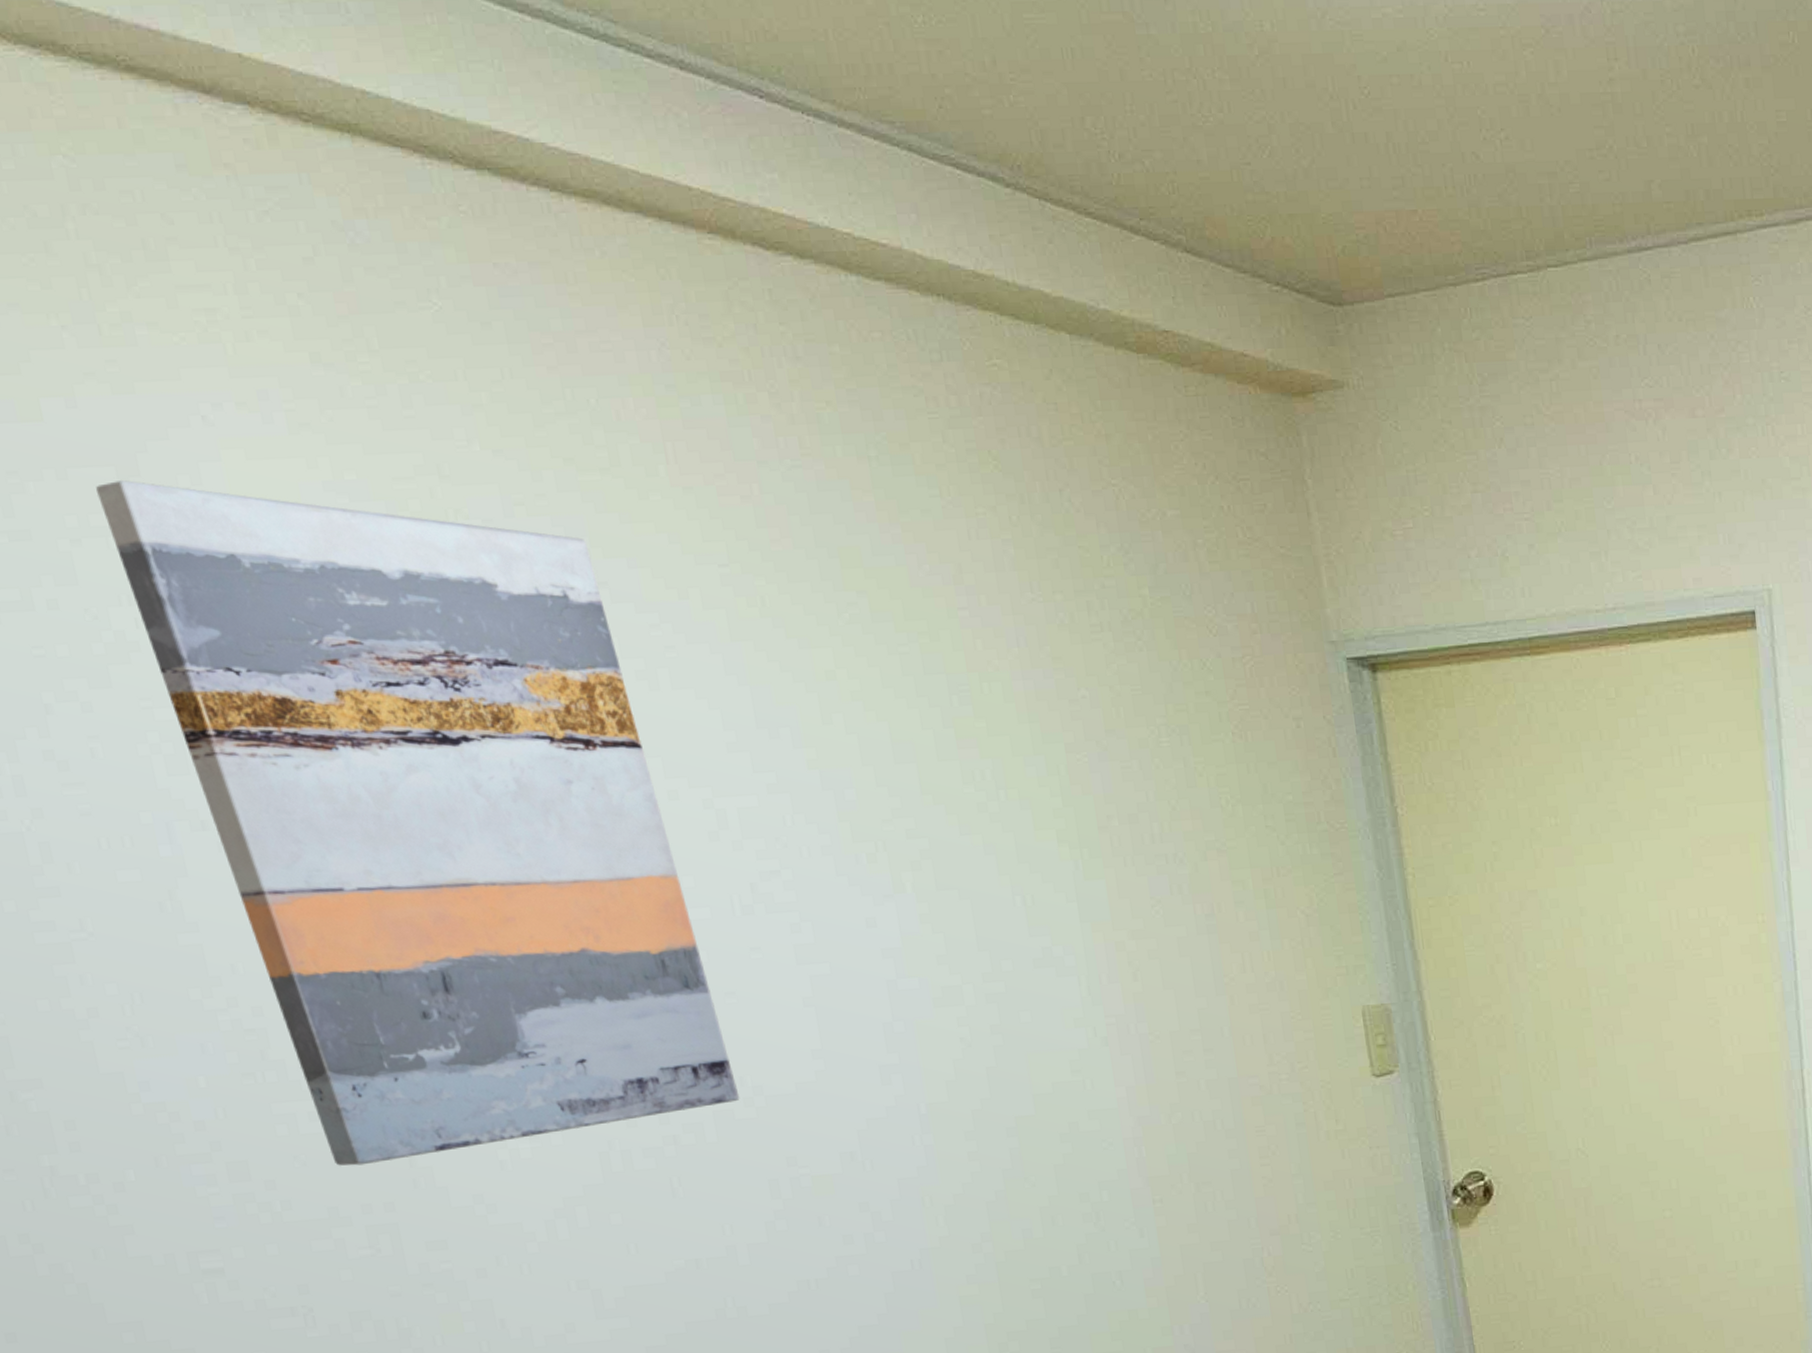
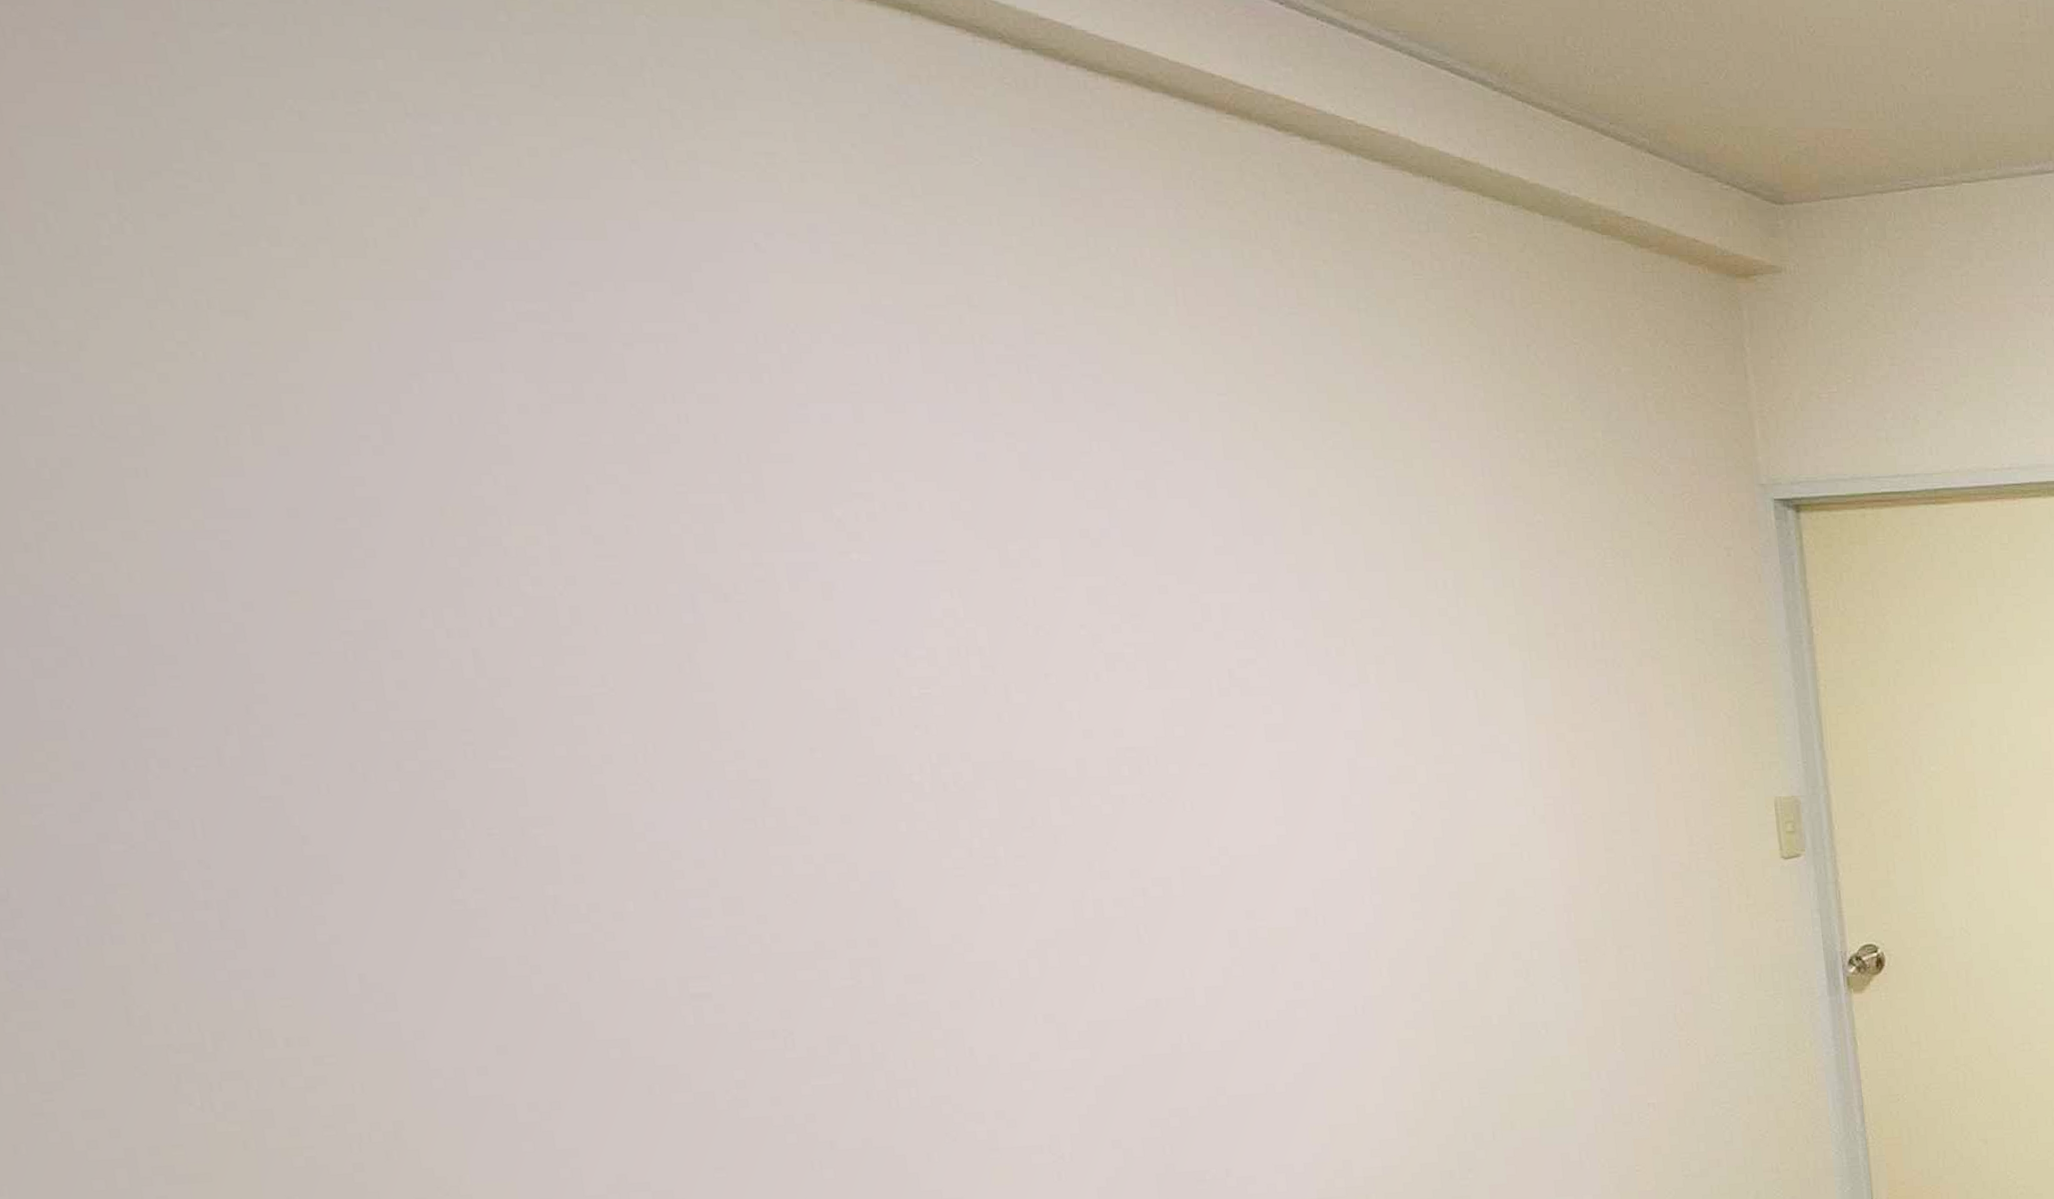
wall art: present [96,480,740,1166] -> none [651,295,1207,905]

